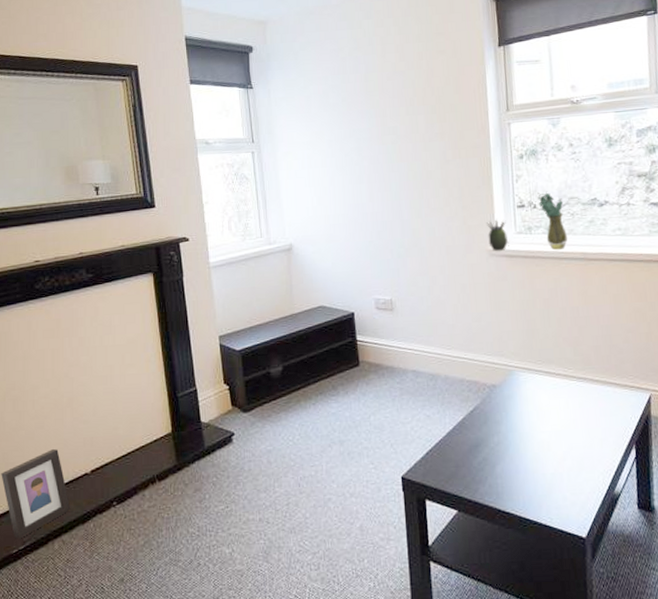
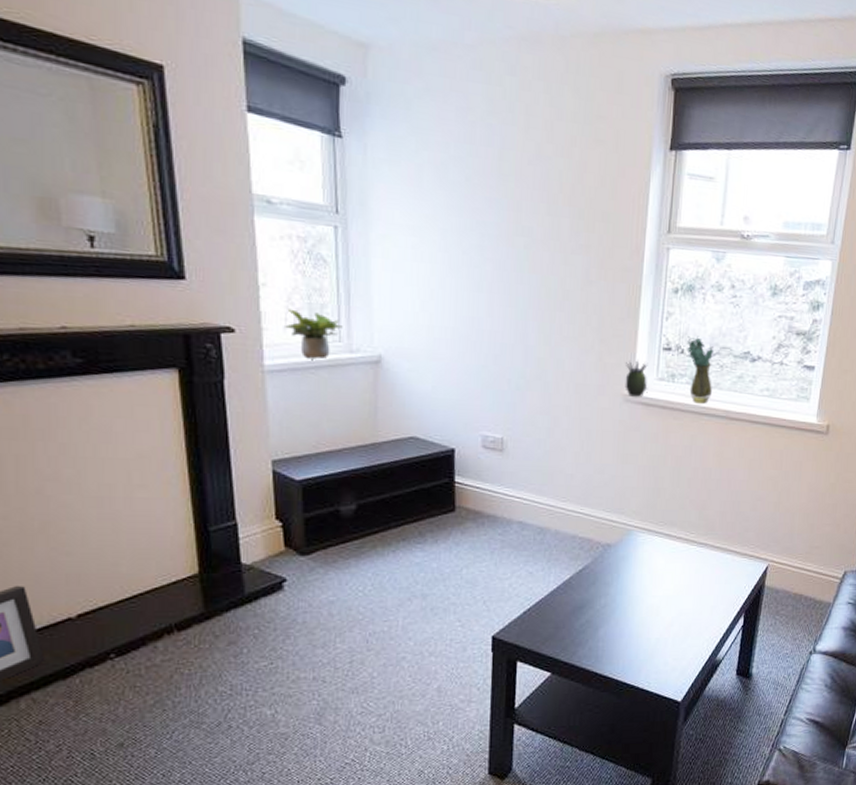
potted plant: none [222,218,263,254] -> present [285,309,343,360]

